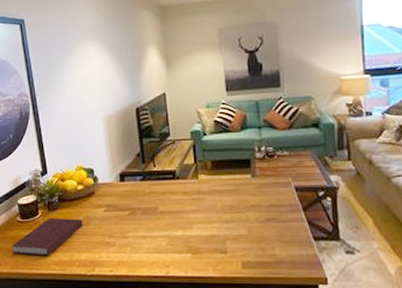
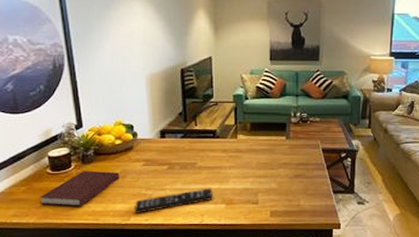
remote control: none [98,235,177,265] -> present [134,188,213,215]

